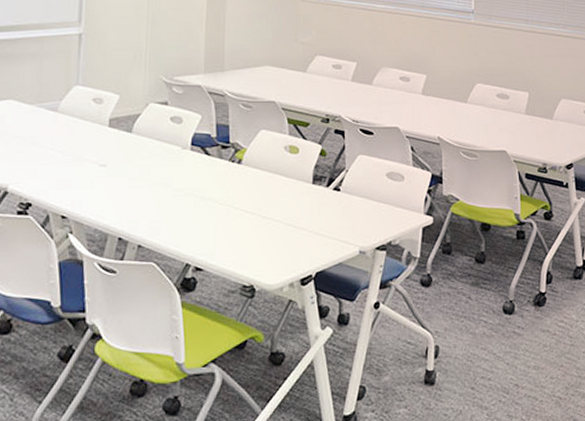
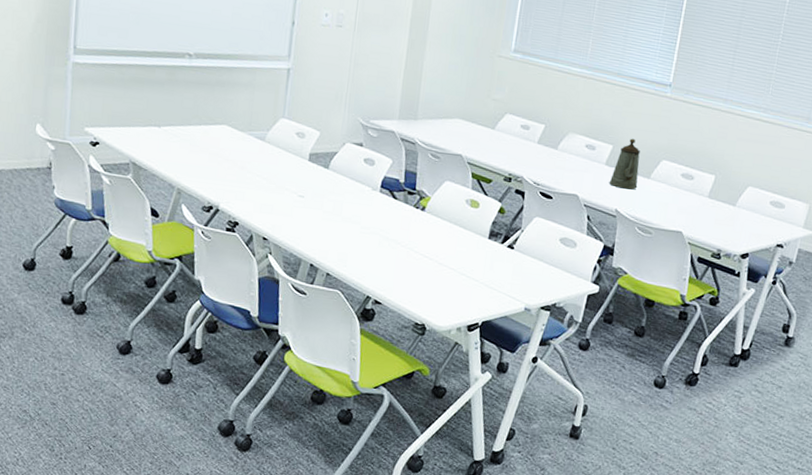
coffee pot: none [428,66,456,116] -> present [609,138,640,190]

